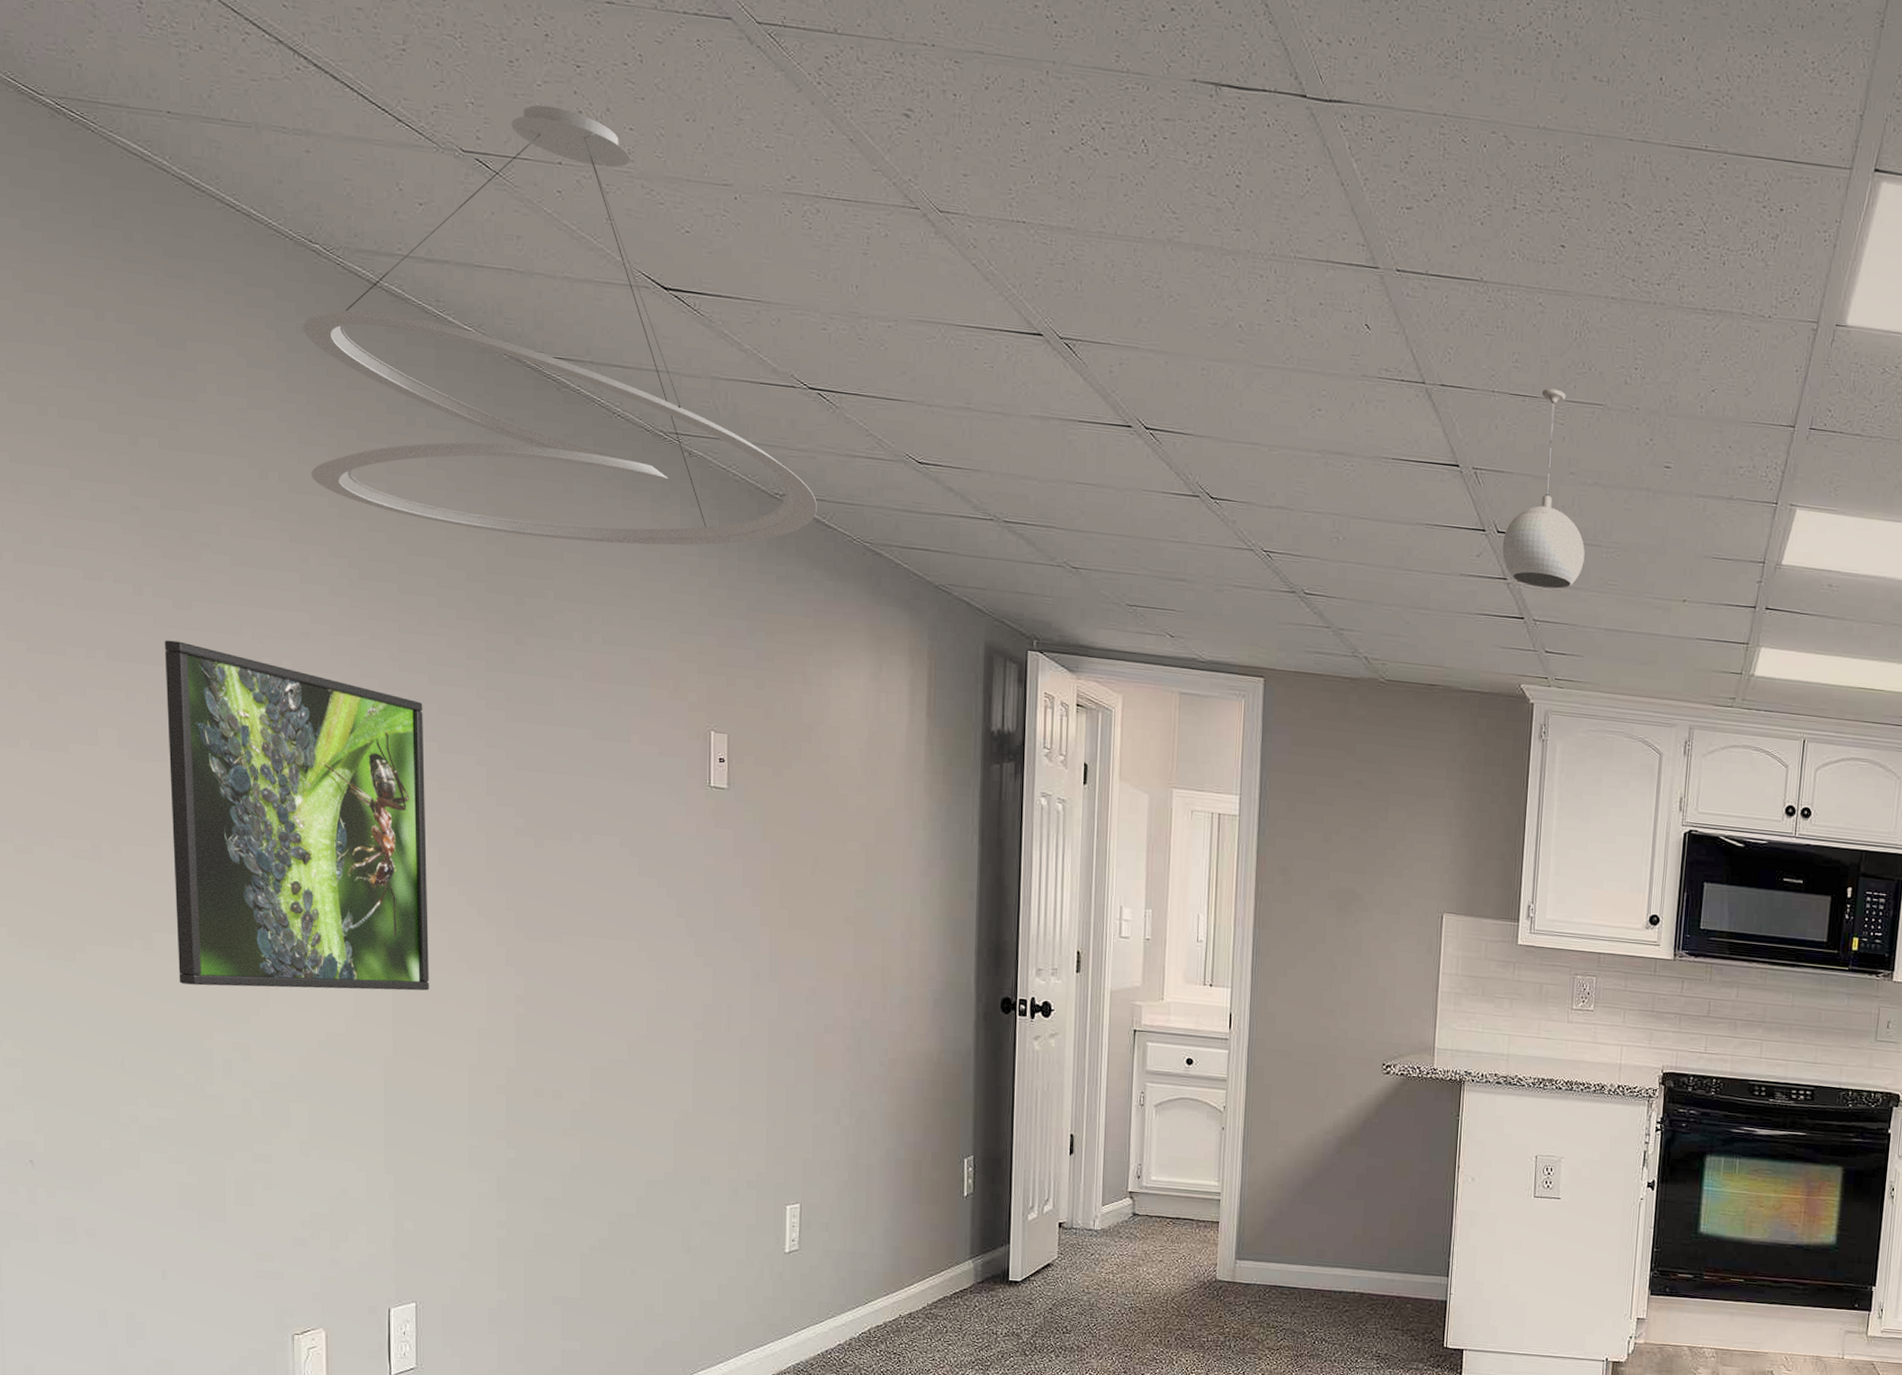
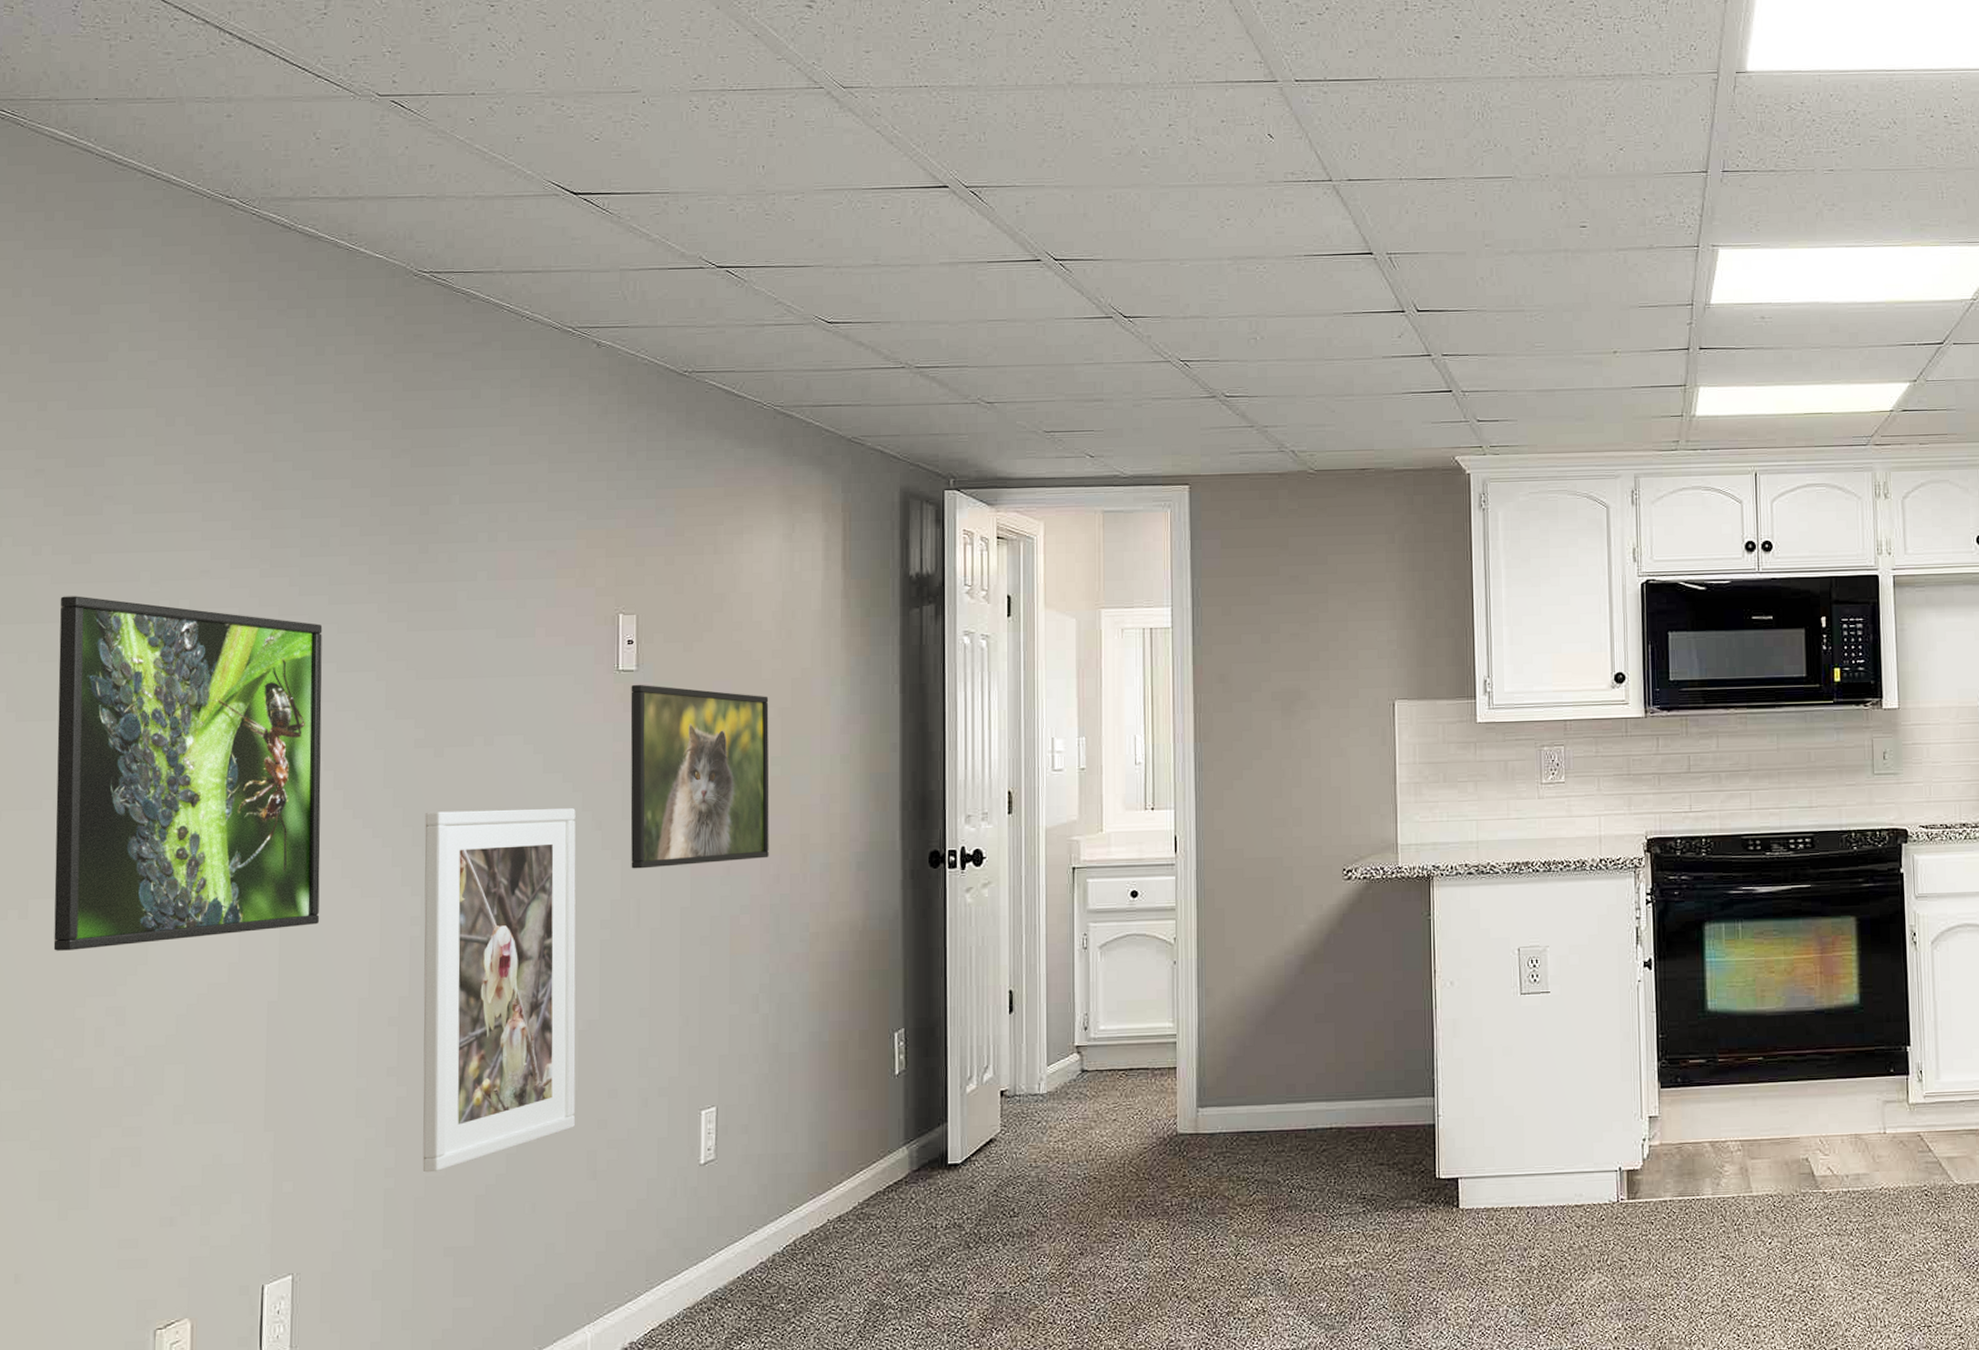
ceiling light fixture: present [303,105,817,546] -> none [217,44,726,446]
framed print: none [527,898,671,1230] -> present [422,808,576,1173]
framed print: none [722,802,854,984] -> present [630,684,769,869]
pendant light: present [1502,388,1585,589] -> none [1423,168,1508,359]

